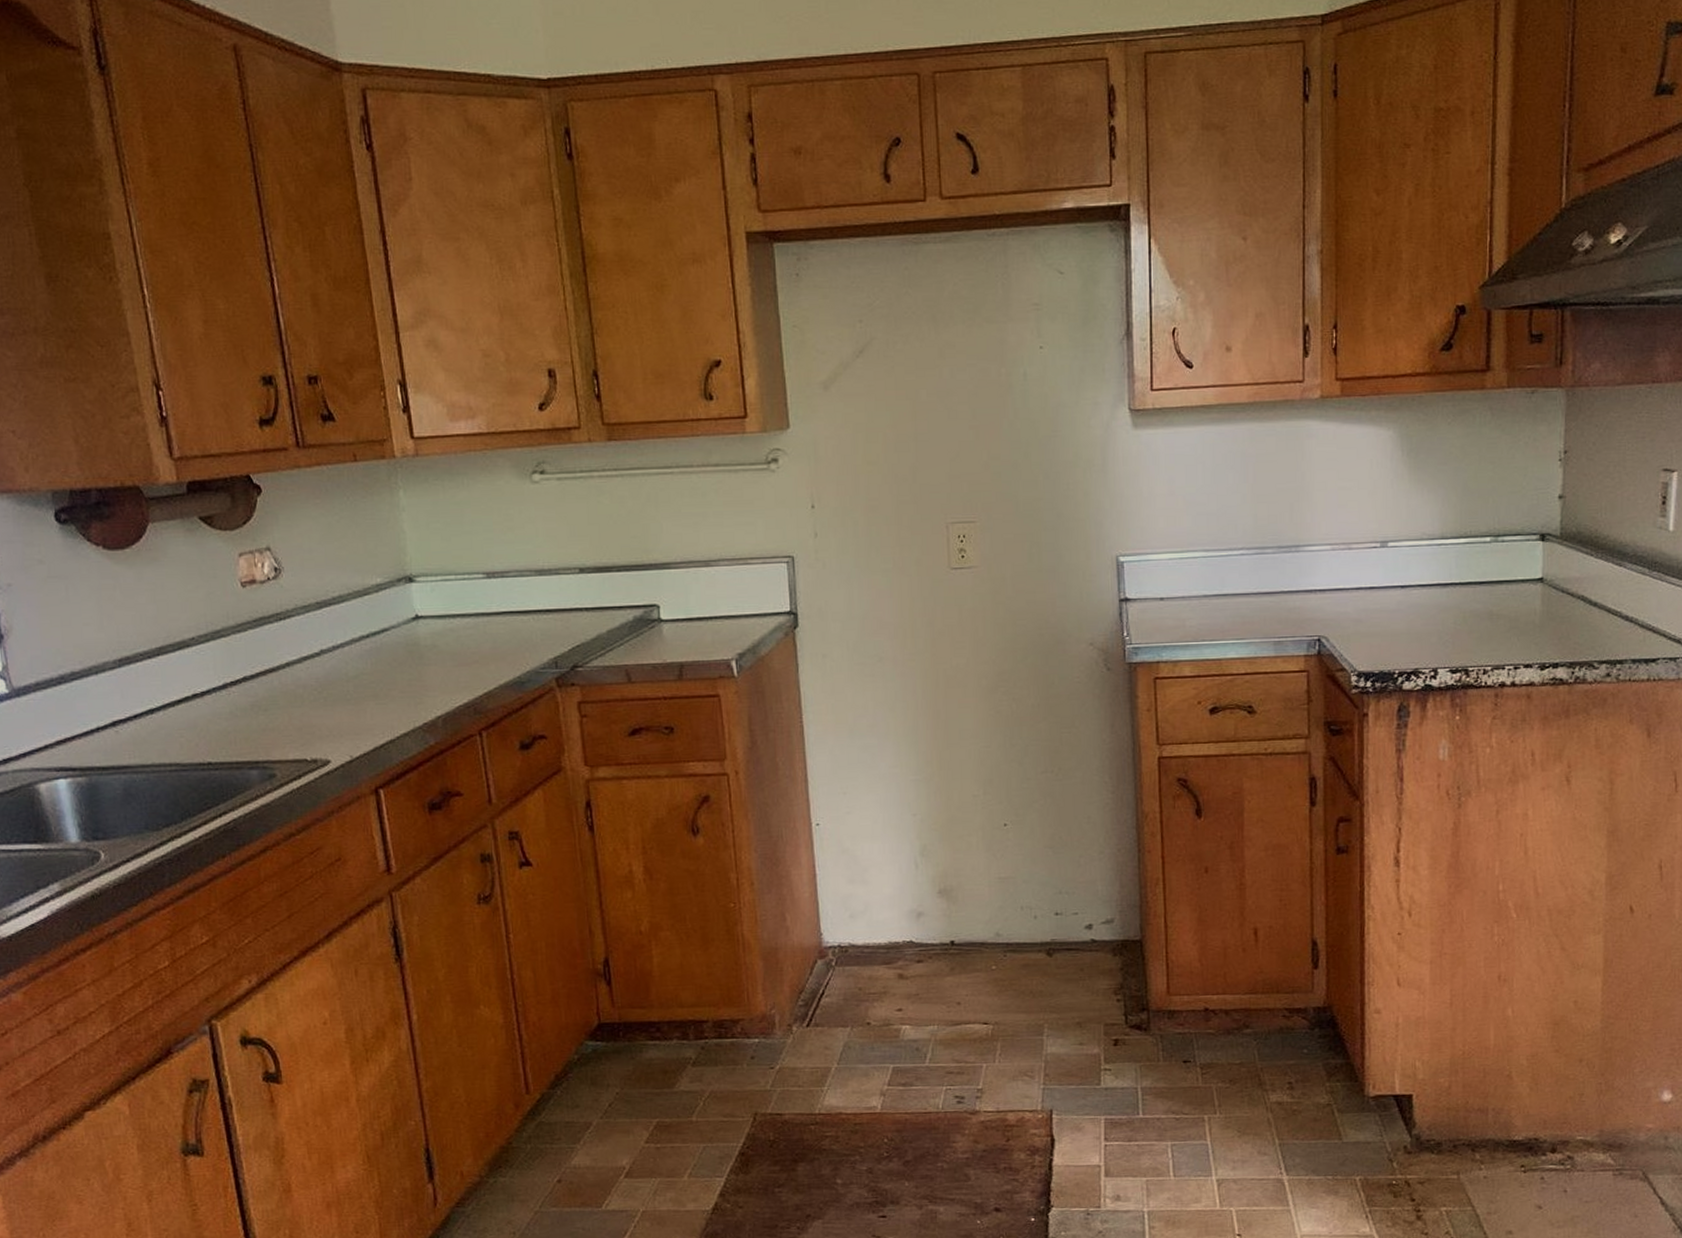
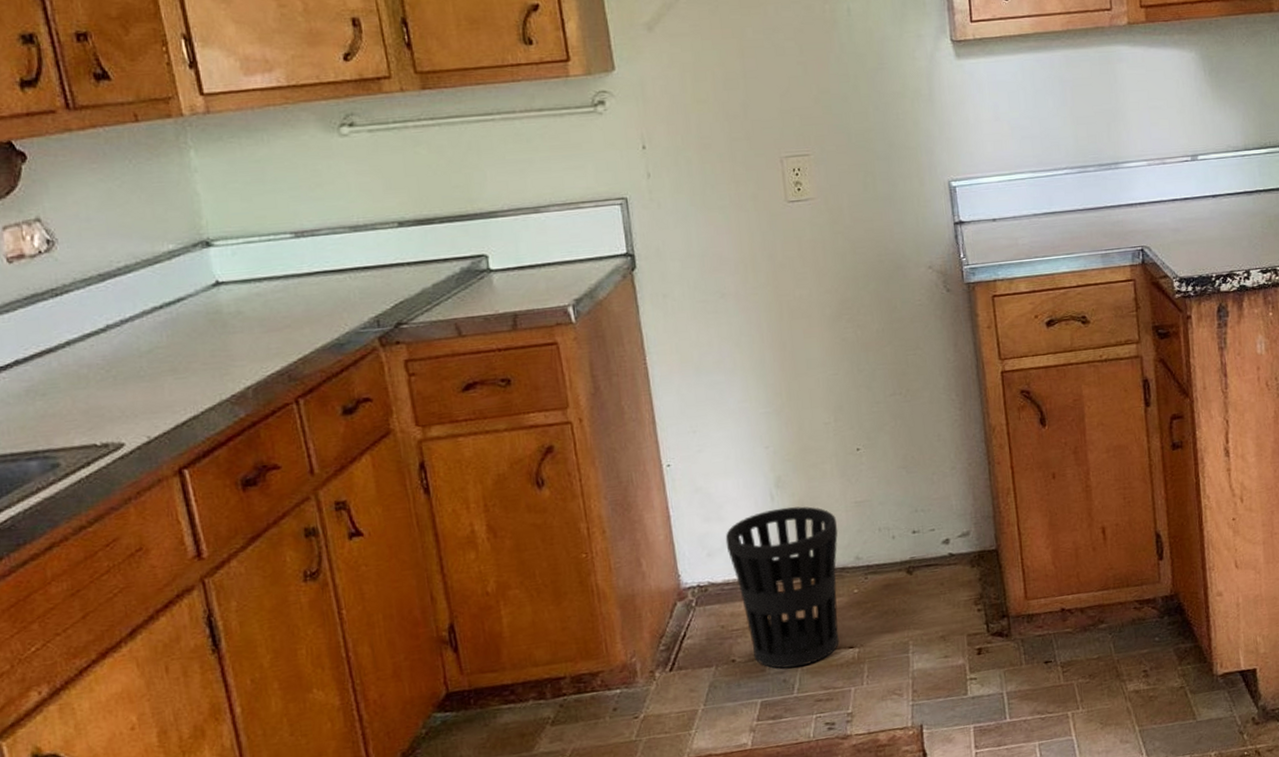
wastebasket: none [868,876,980,1038] -> present [725,506,839,669]

